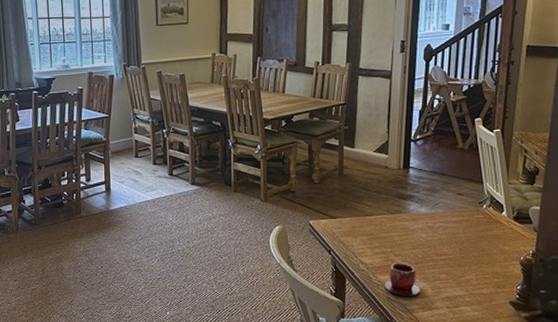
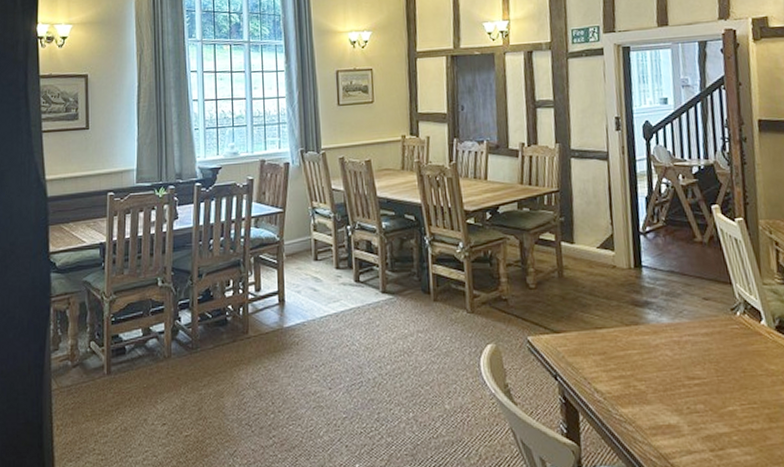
teacup: present [384,262,420,297] -> none [627,390,674,436]

